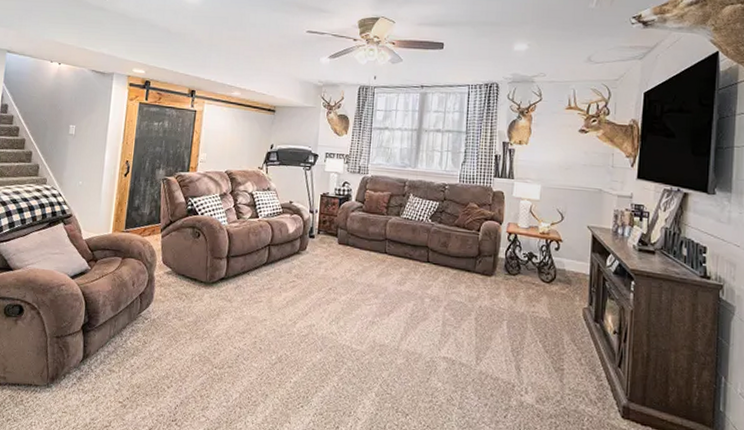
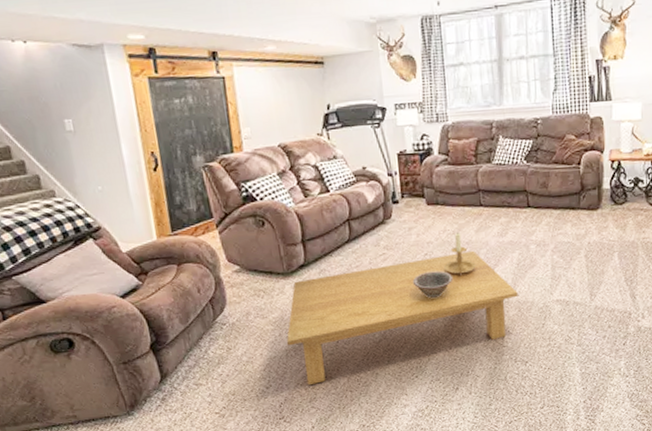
coffee table: none [194,291,408,394] -> present [286,250,518,386]
decorative bowl: none [314,305,350,332] -> present [412,271,452,298]
candle holder: none [344,273,373,315] -> present [444,231,476,276]

